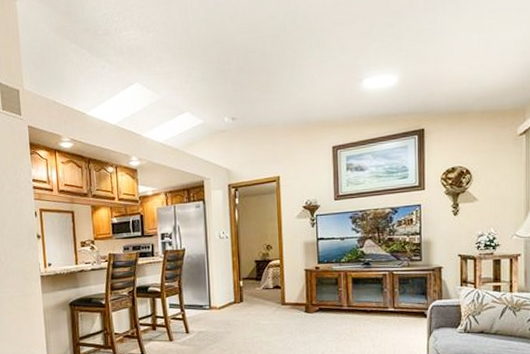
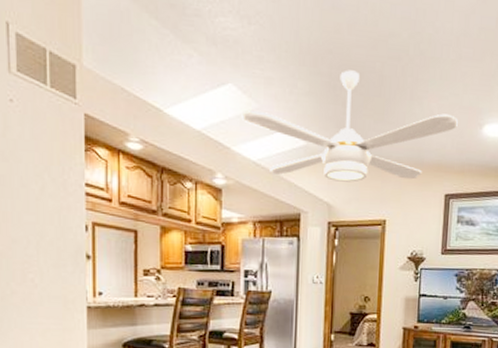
ceiling fan: none [148,53,338,151] -> present [241,70,458,182]

